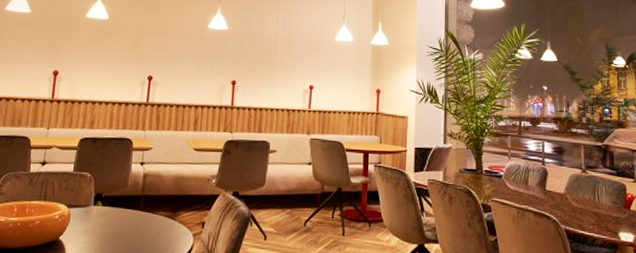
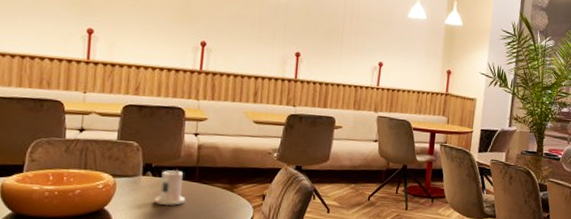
candle: none [103,197,132,235] -> present [154,168,186,206]

